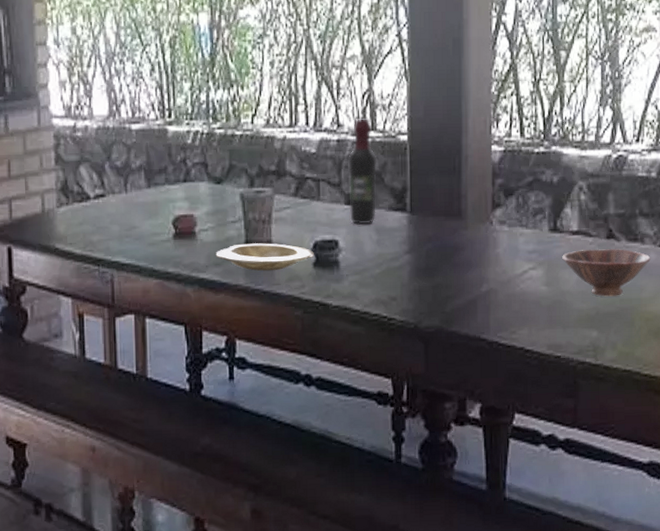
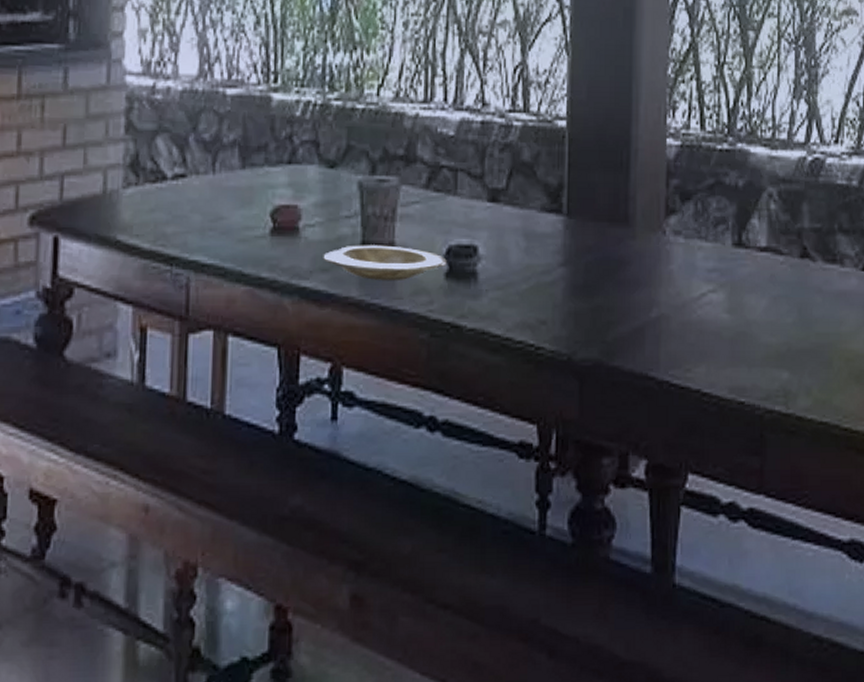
wine bottle: present [348,119,378,225] -> none [493,97,529,228]
bowl: present [562,249,651,297] -> none [748,270,852,329]

